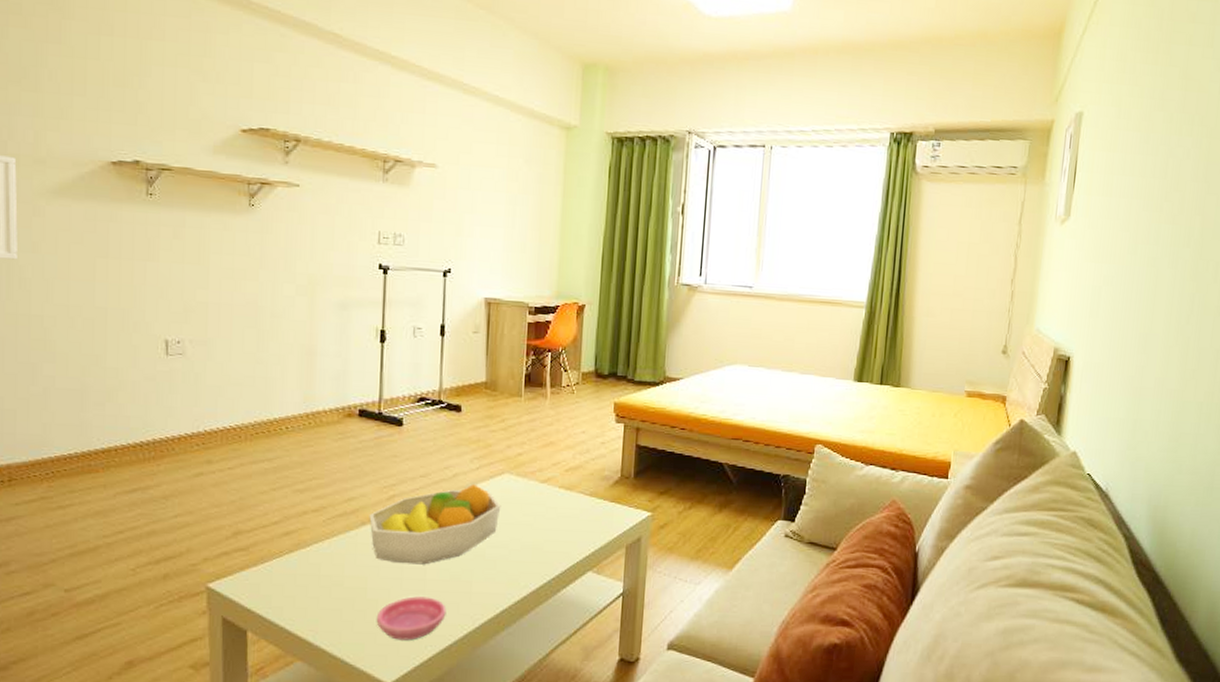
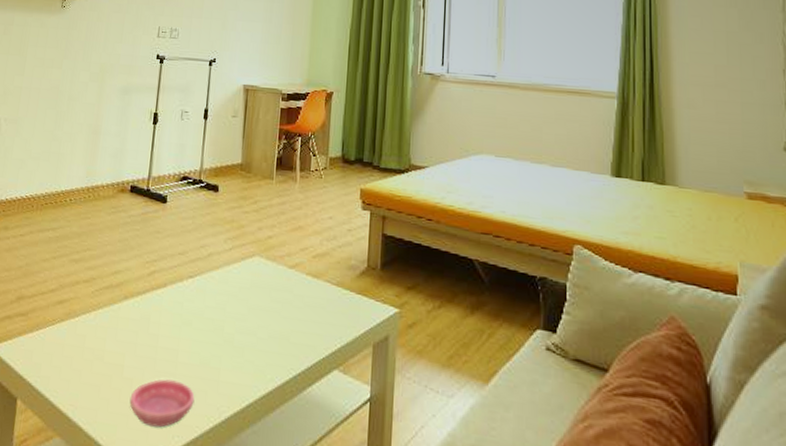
fruit bowl: present [369,484,501,565] -> none [131,265,251,346]

